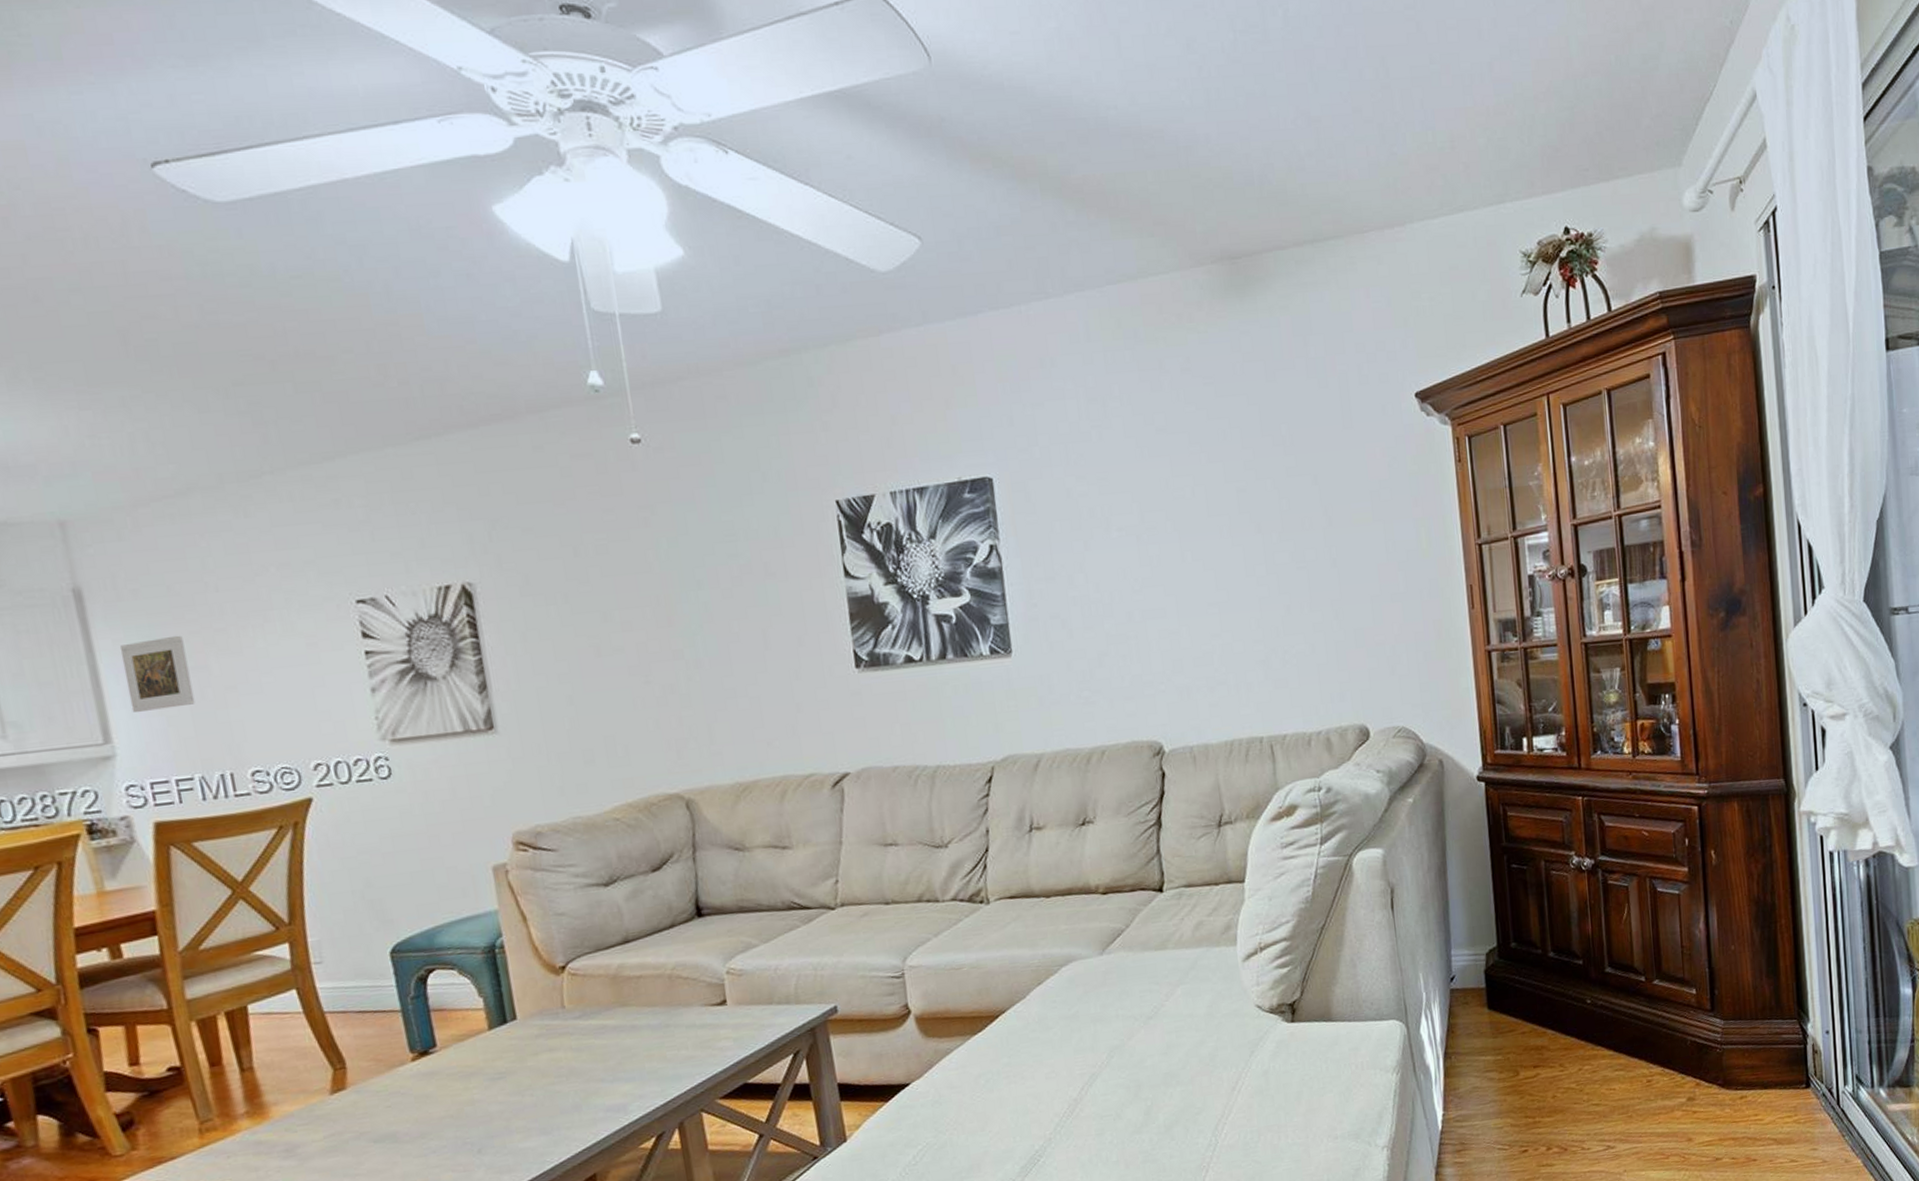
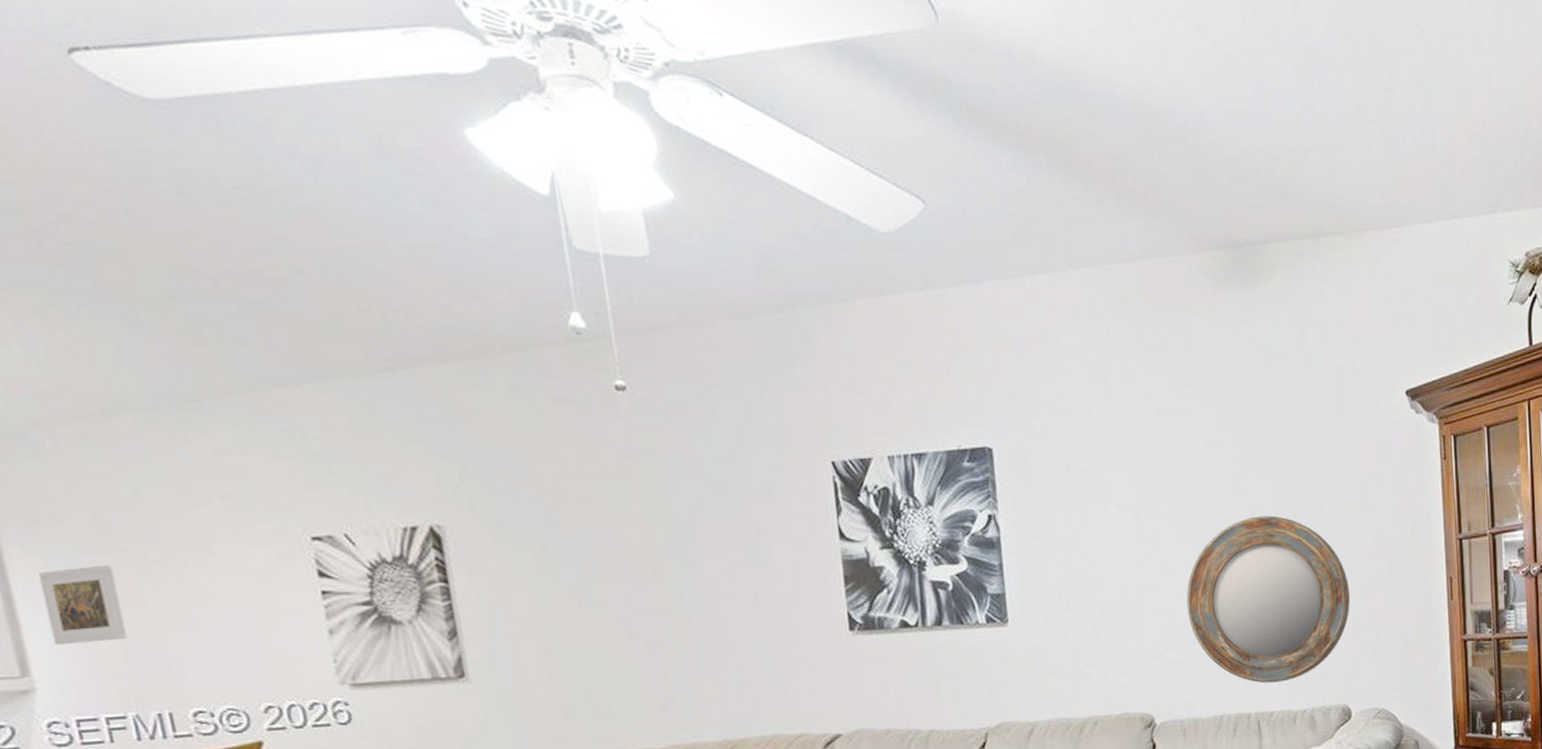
home mirror: none [1192,530,1364,705] -> present [1186,515,1350,684]

